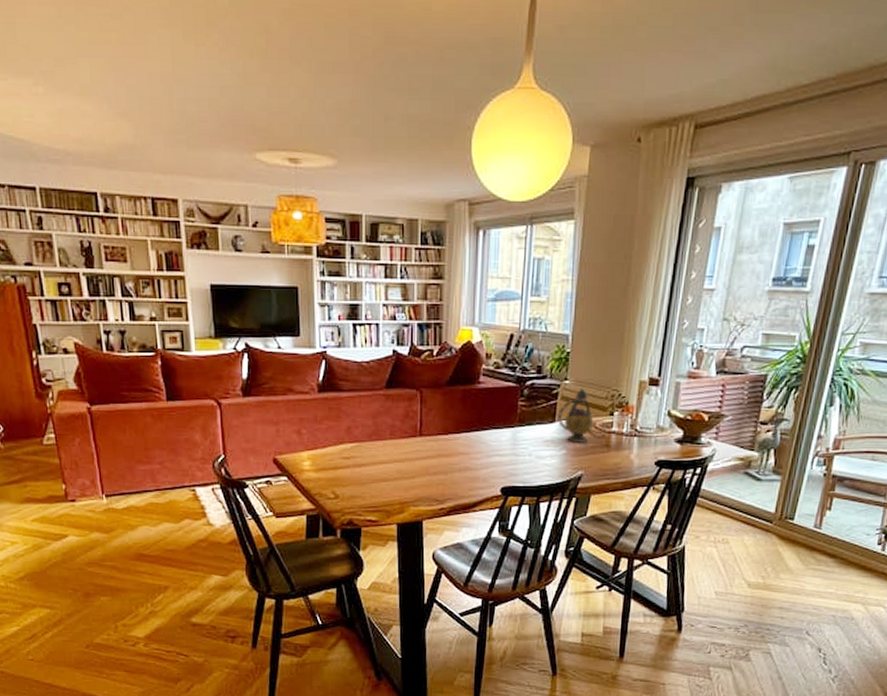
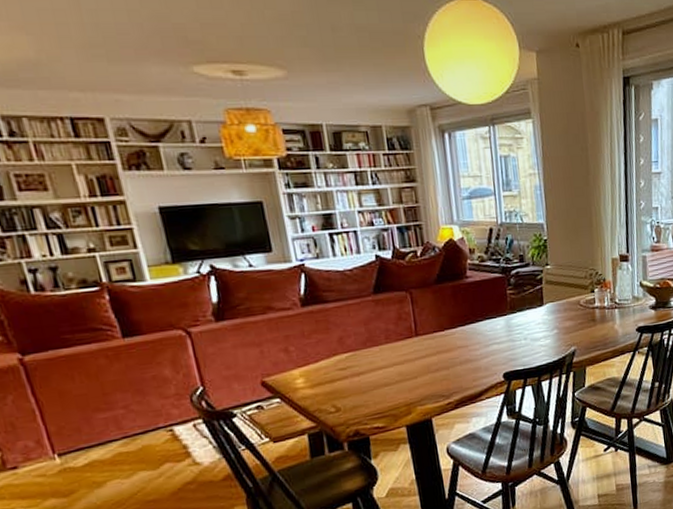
teapot: present [557,389,606,443] -> none [544,271,590,322]

